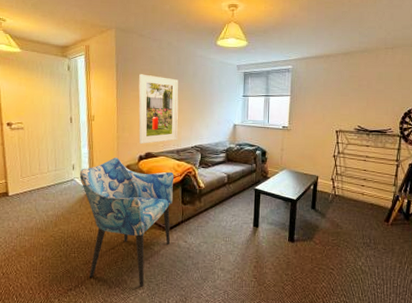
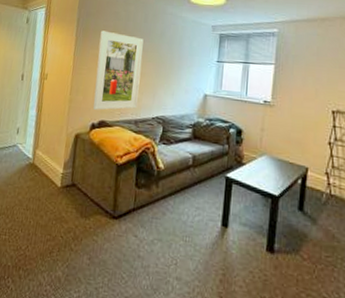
armchair: present [79,157,175,287] -> none [18,123,130,290]

